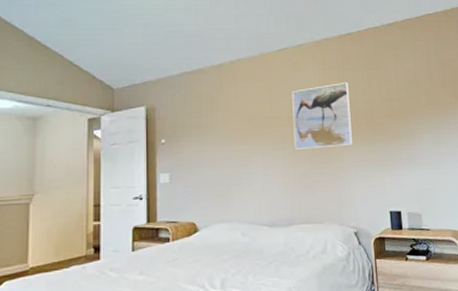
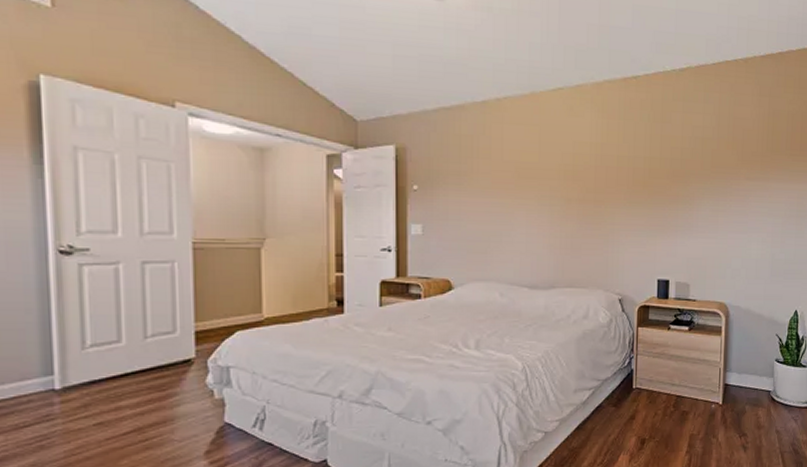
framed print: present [292,81,352,151] -> none [563,134,628,208]

